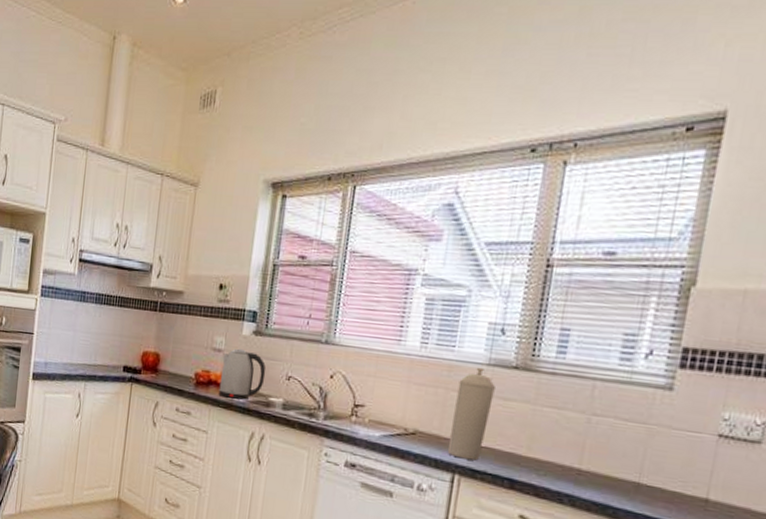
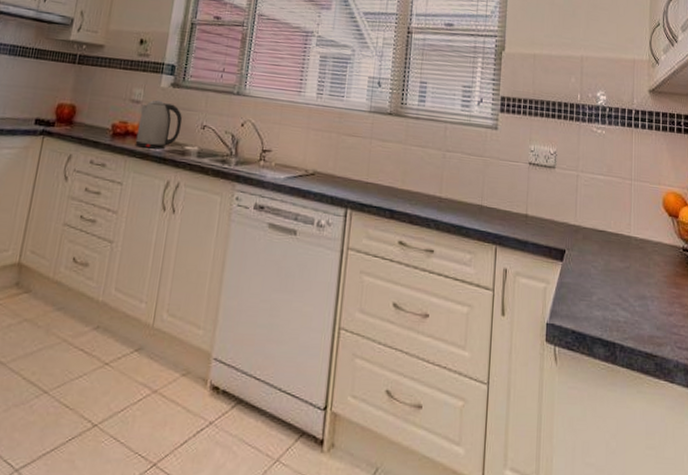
canister: present [447,367,495,461] -> none [340,114,376,196]

